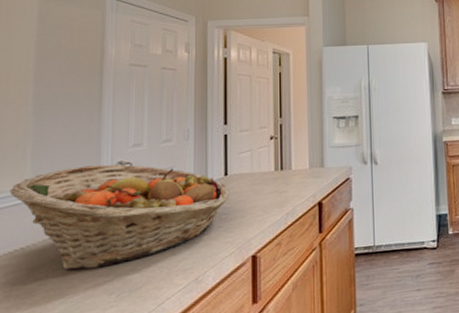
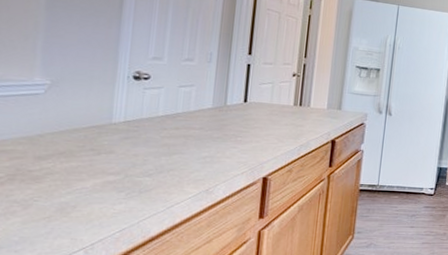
fruit basket: present [10,164,229,271] -> none [17,68,247,167]

